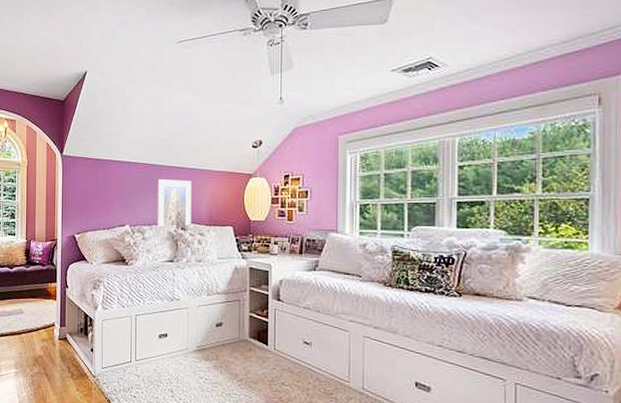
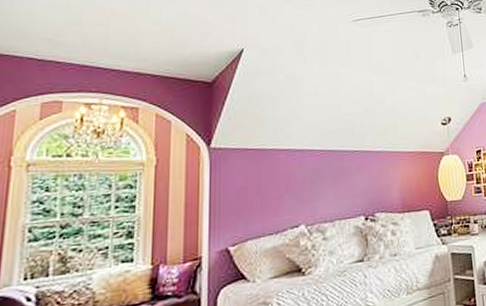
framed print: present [157,178,192,228] -> none [338,164,382,224]

